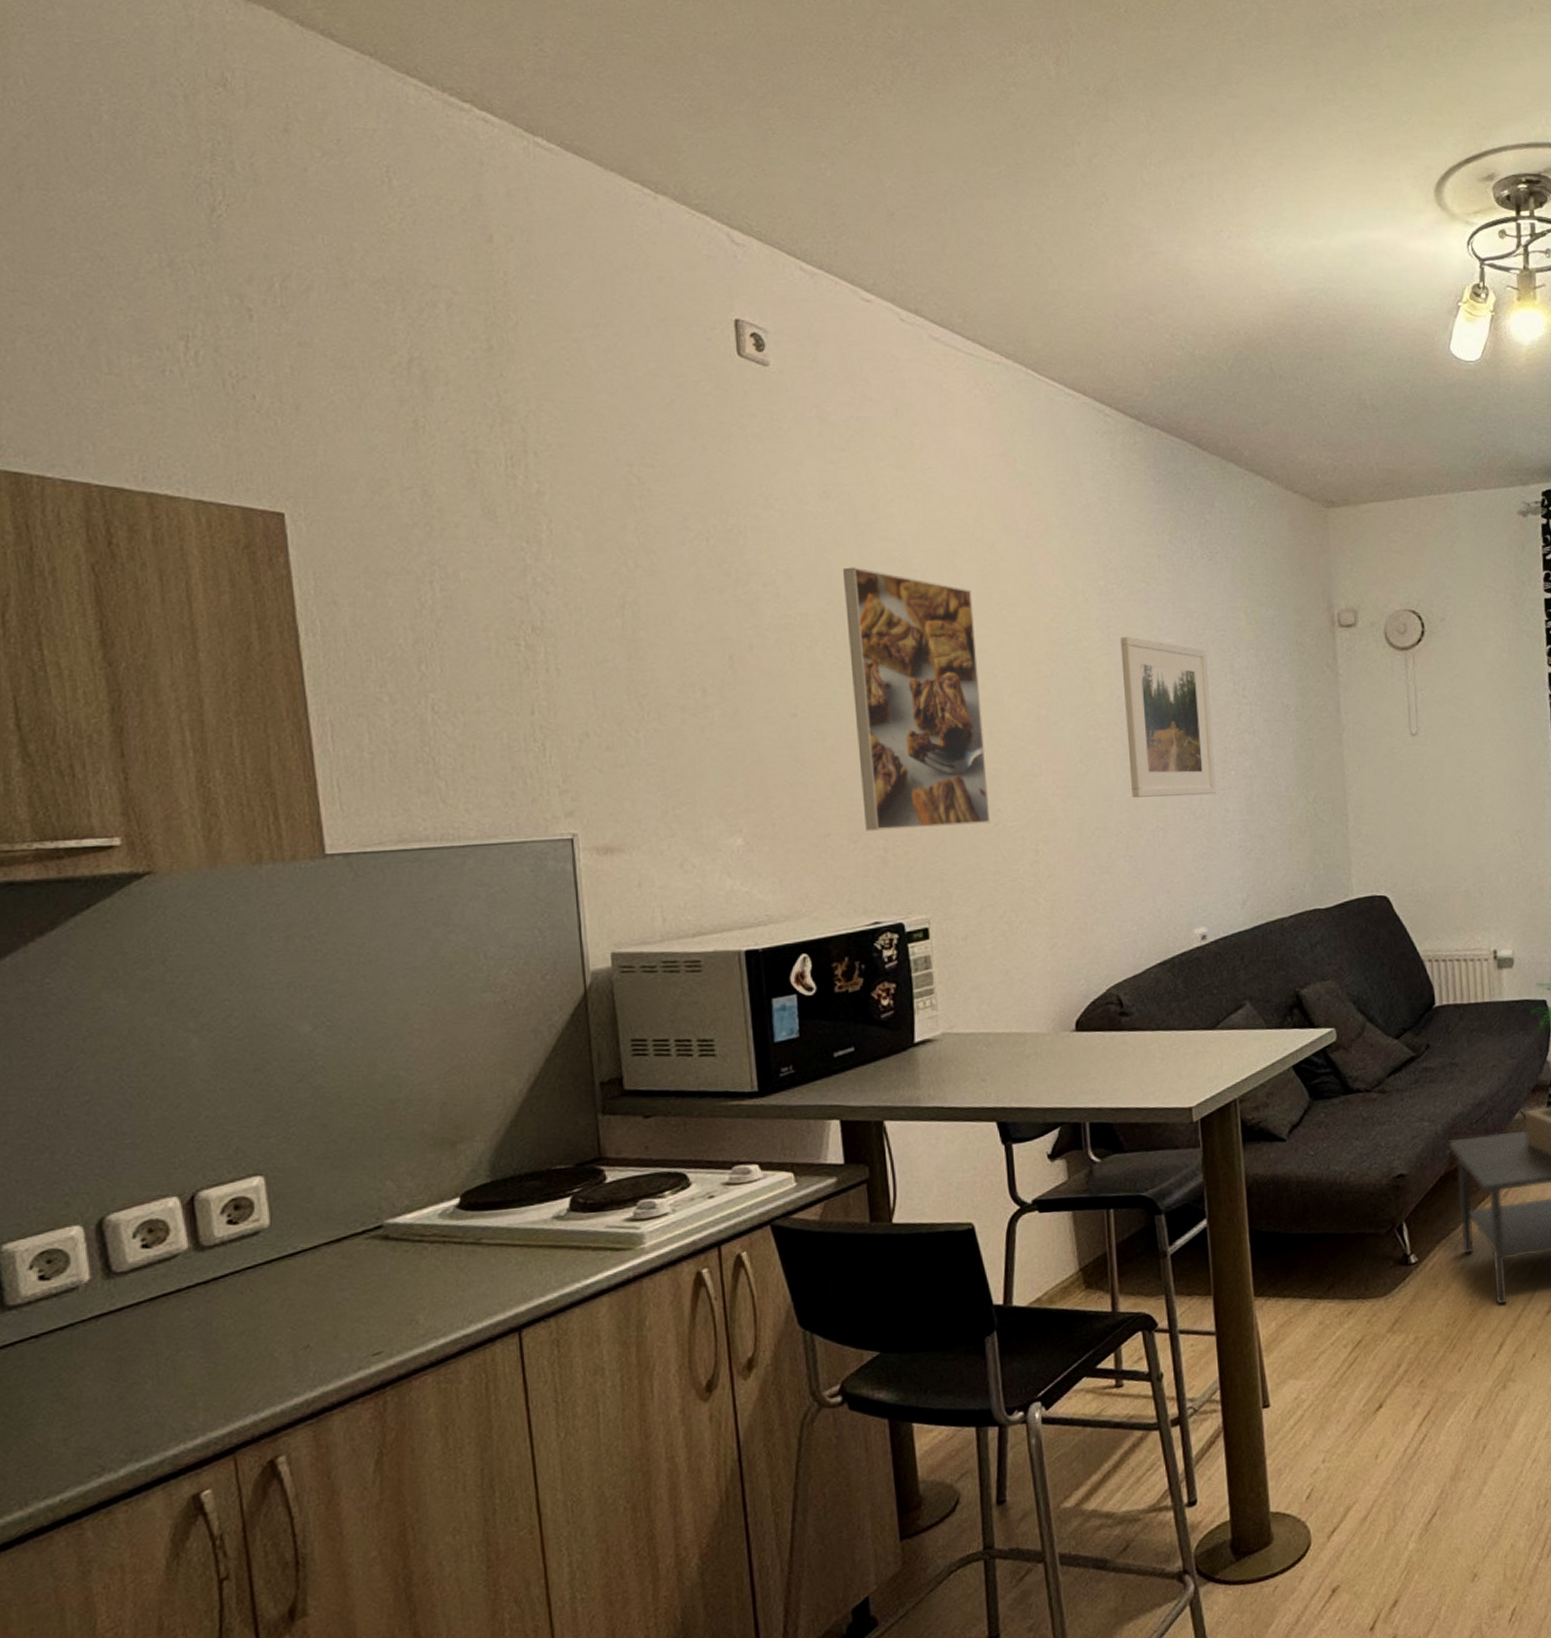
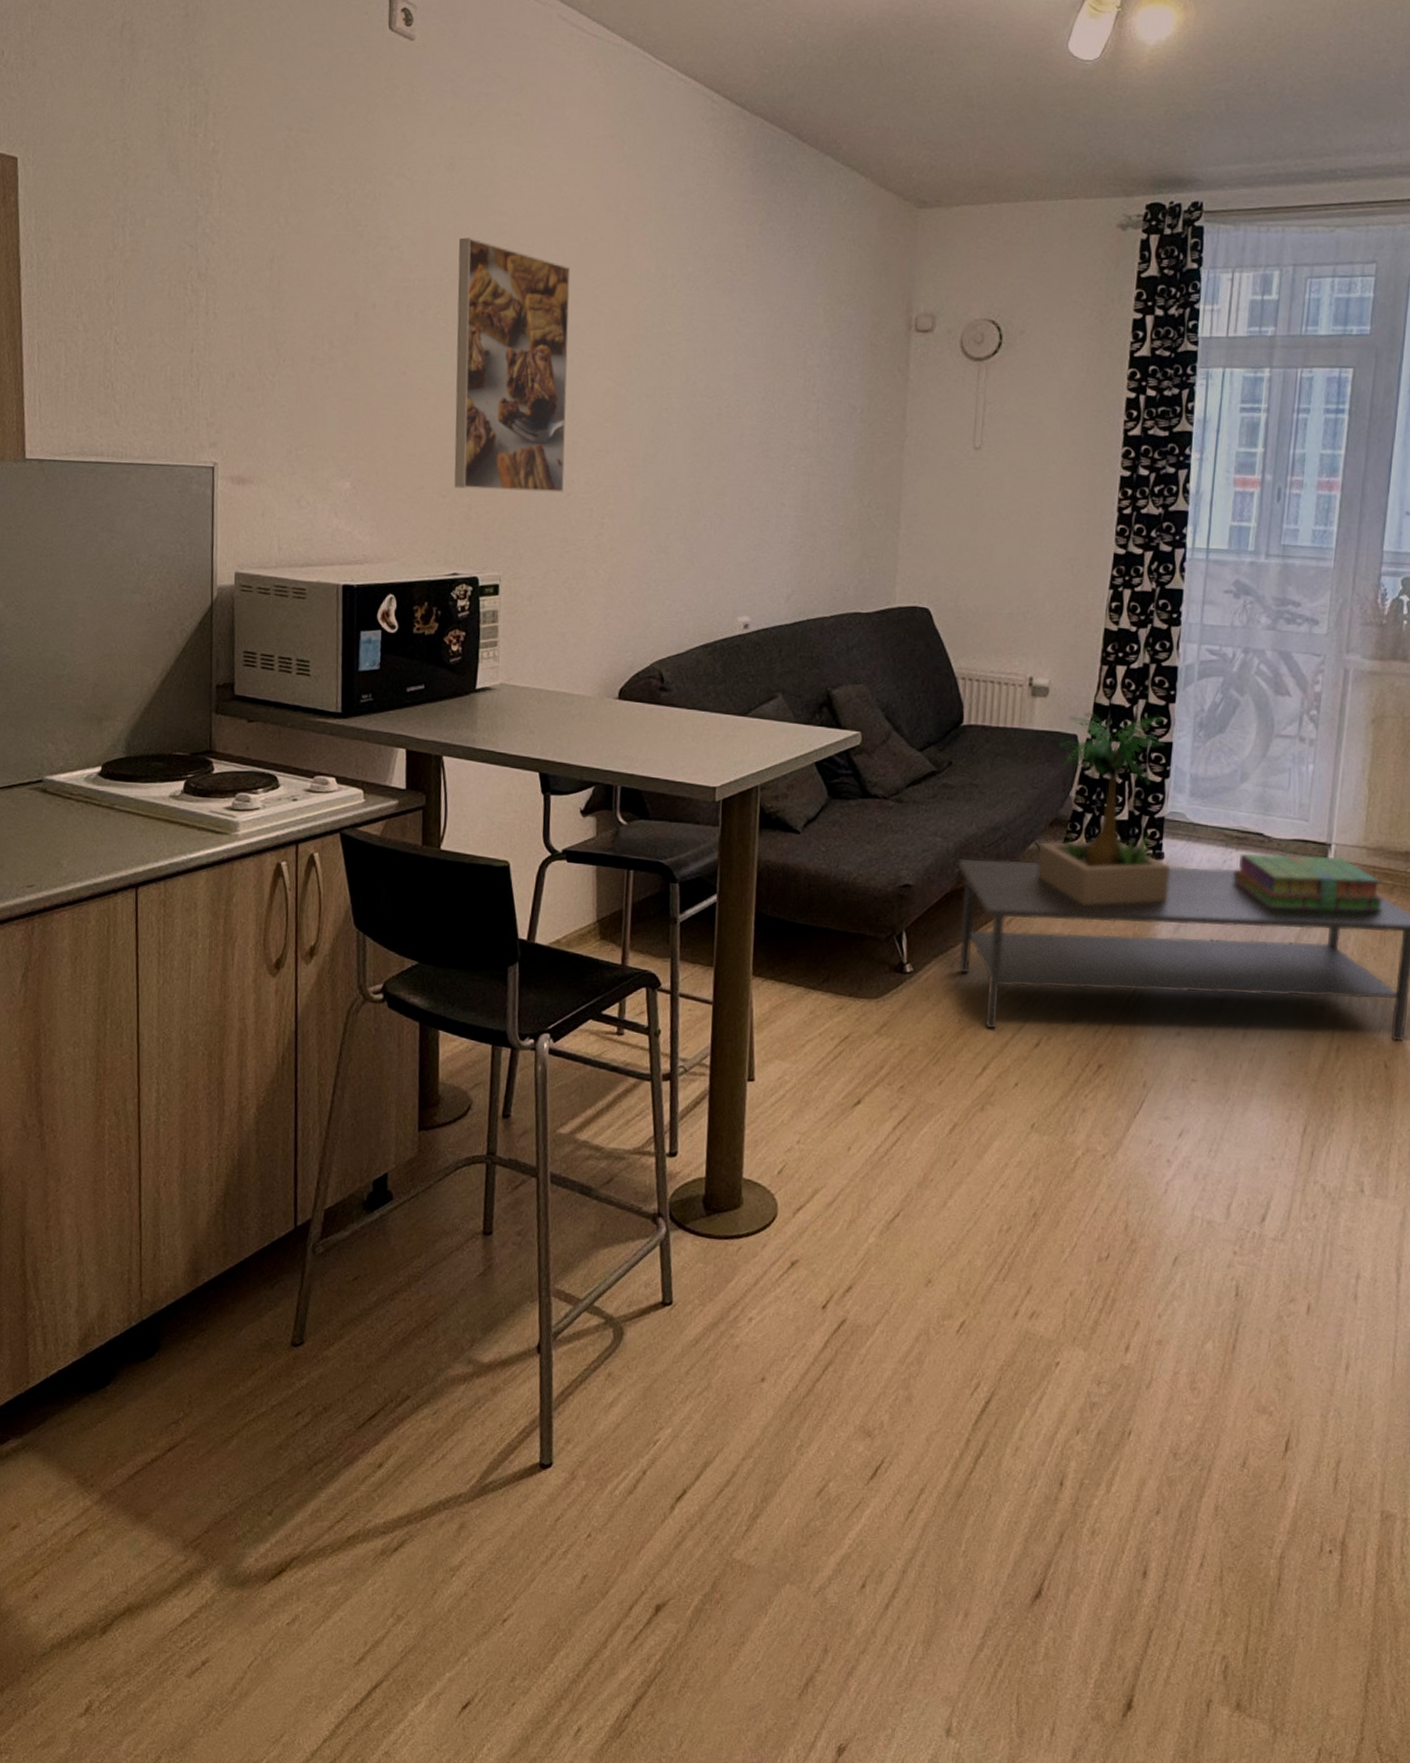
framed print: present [1120,636,1216,798] -> none [695,324,782,488]

